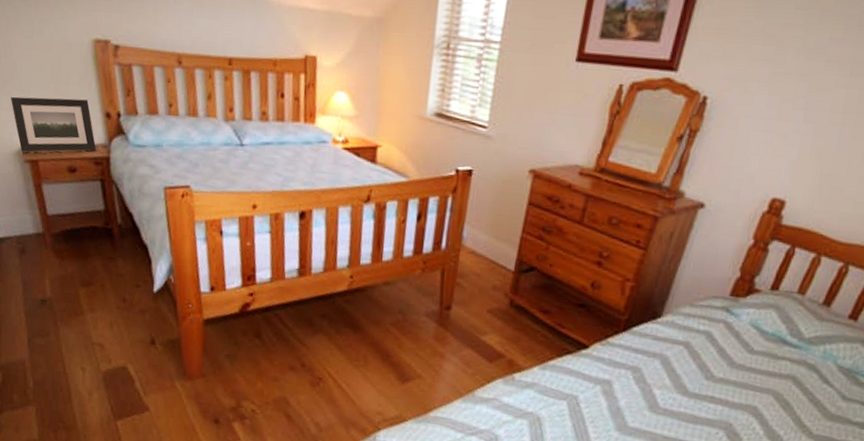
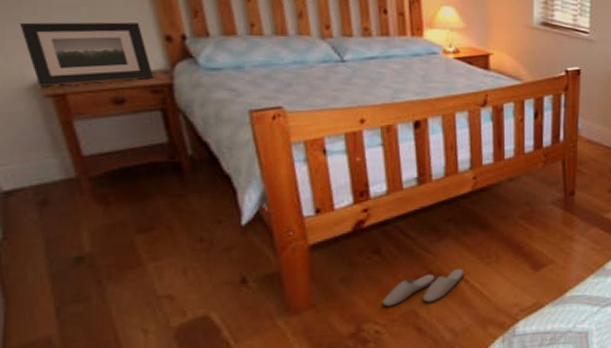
slippers: none [259,365,334,394] -> present [382,268,465,307]

